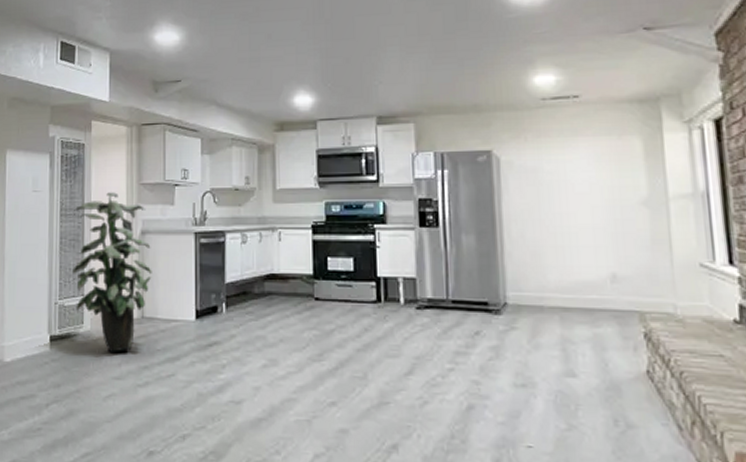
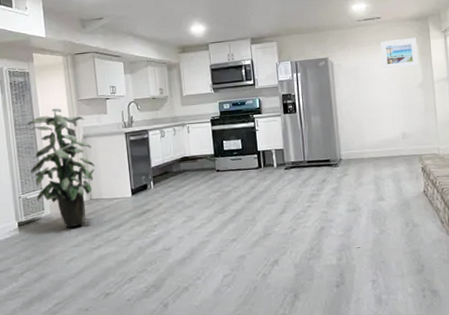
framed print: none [578,129,643,174] -> present [380,38,419,70]

